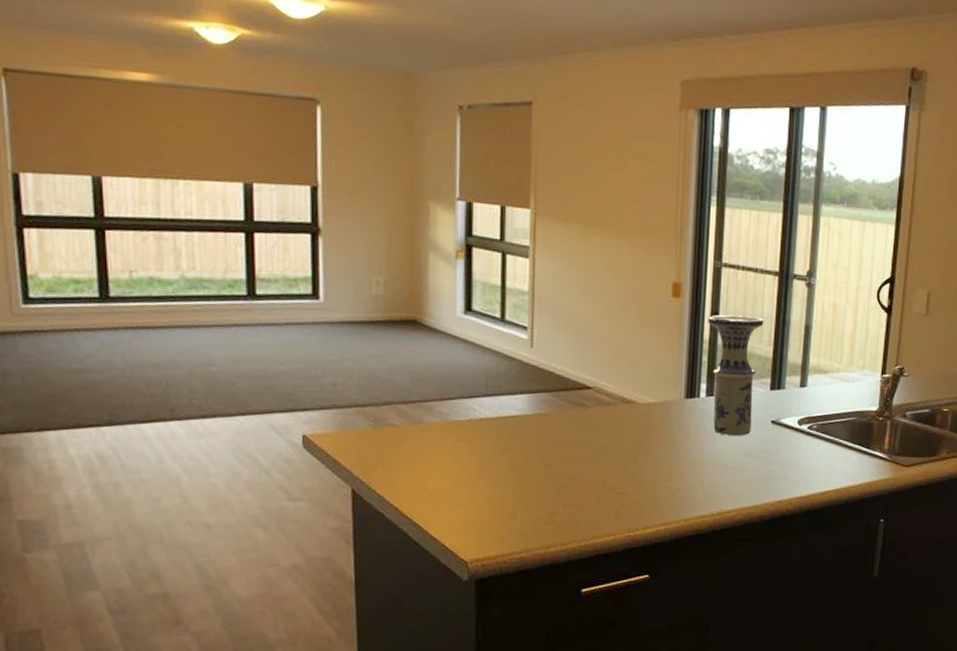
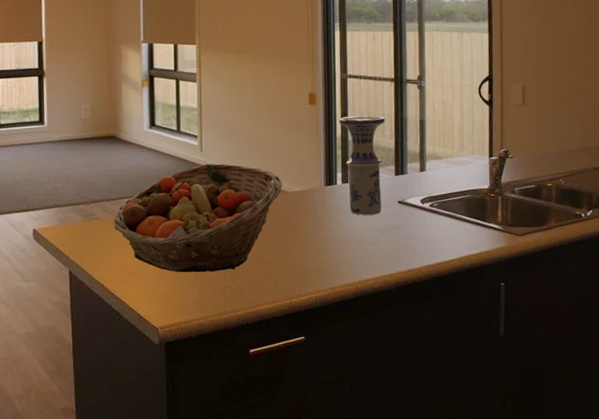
fruit basket: none [412,363,633,497] -> present [113,163,282,273]

